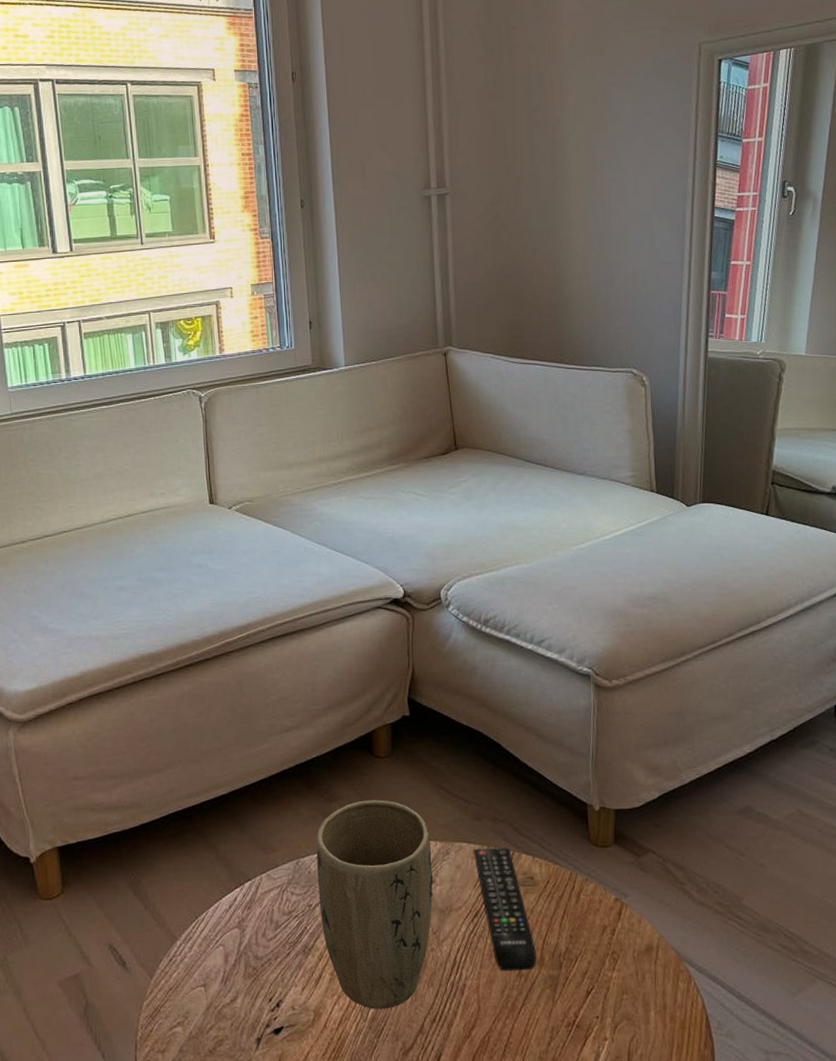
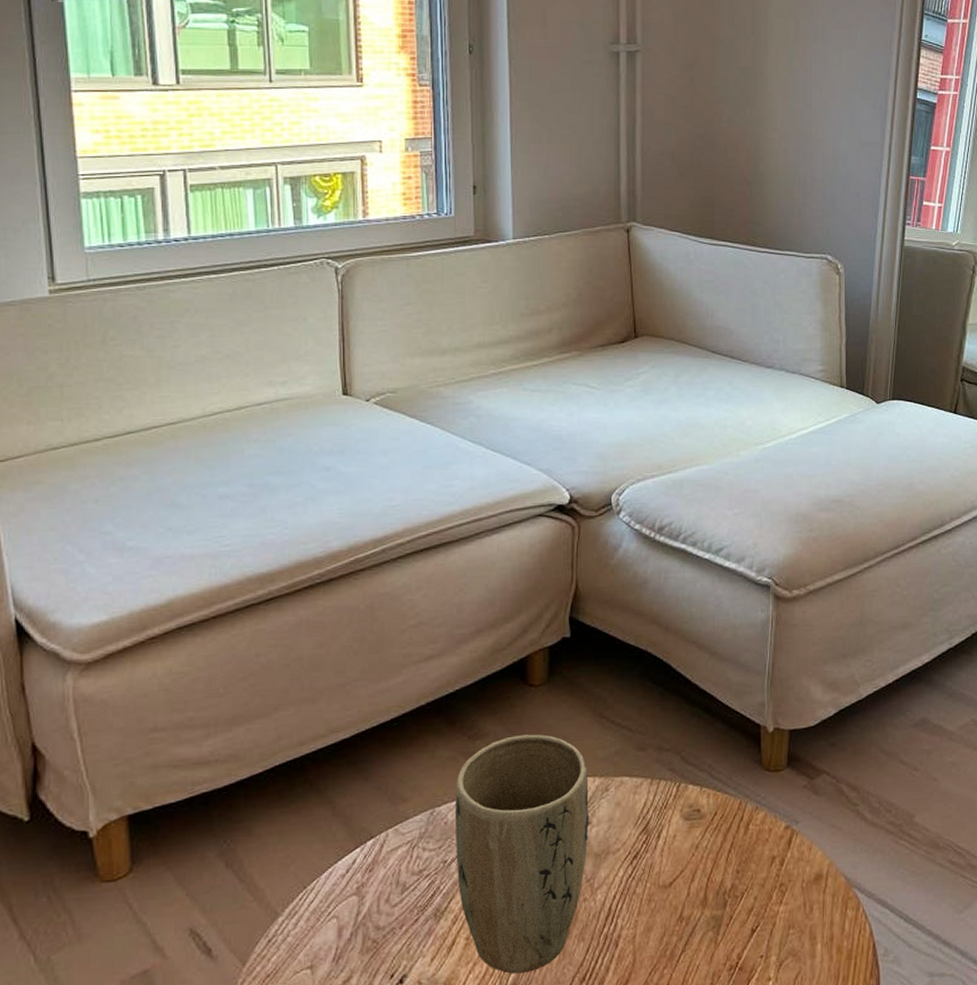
remote control: present [473,847,536,971] -> none [635,778,699,916]

